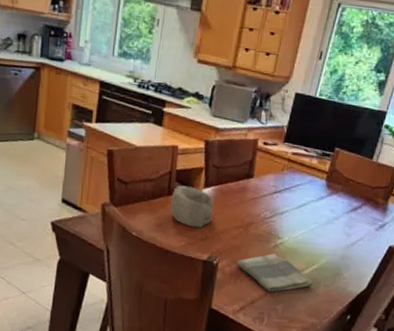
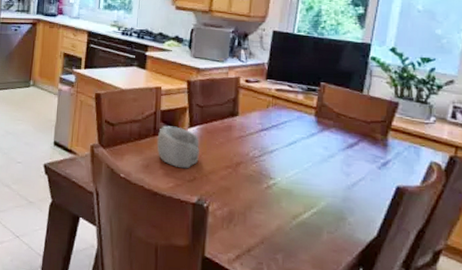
dish towel: present [236,253,313,292] -> none [228,195,315,239]

